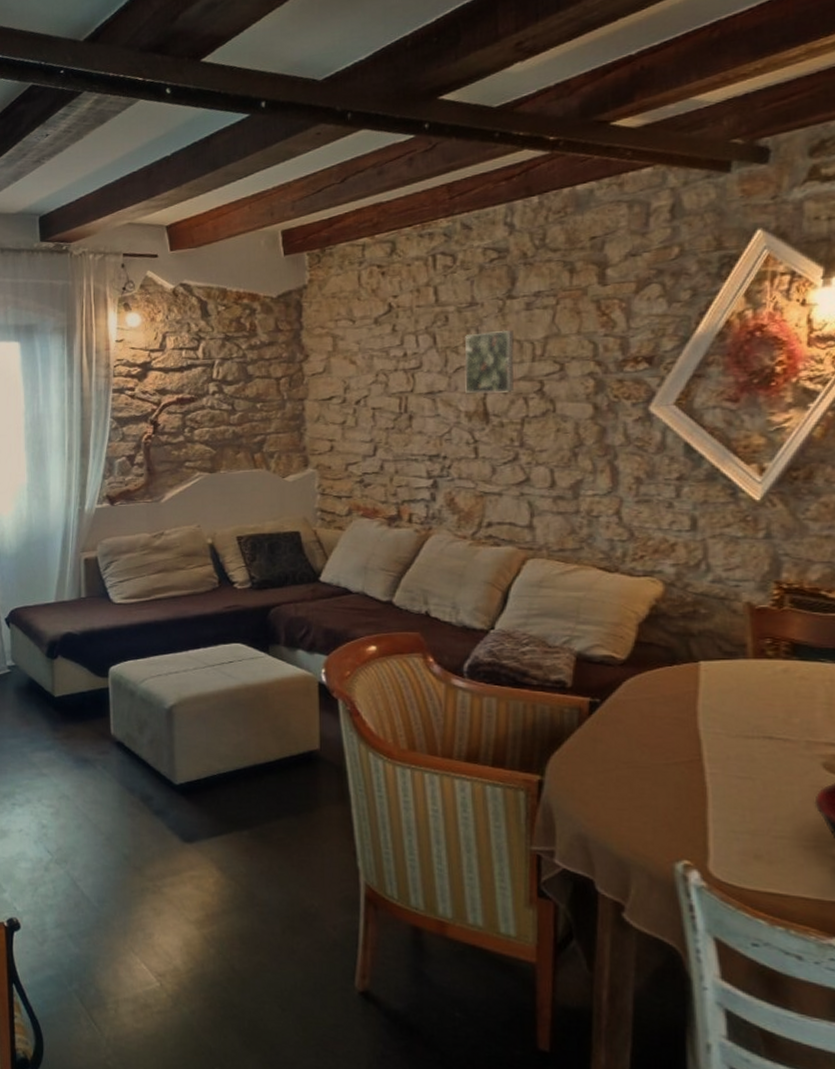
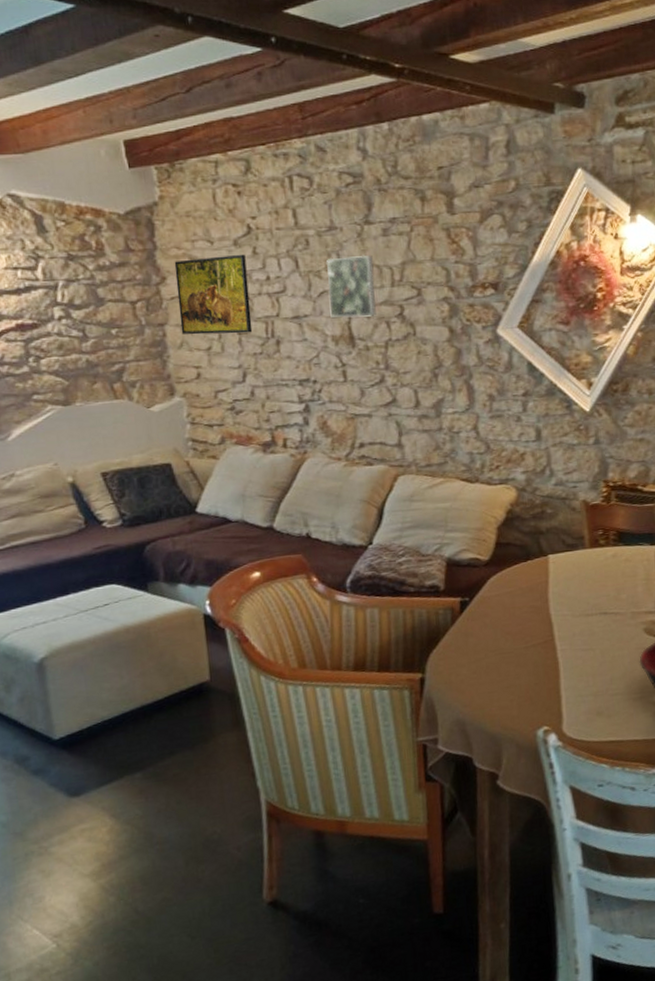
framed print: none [317,331,386,409] -> present [174,254,253,335]

